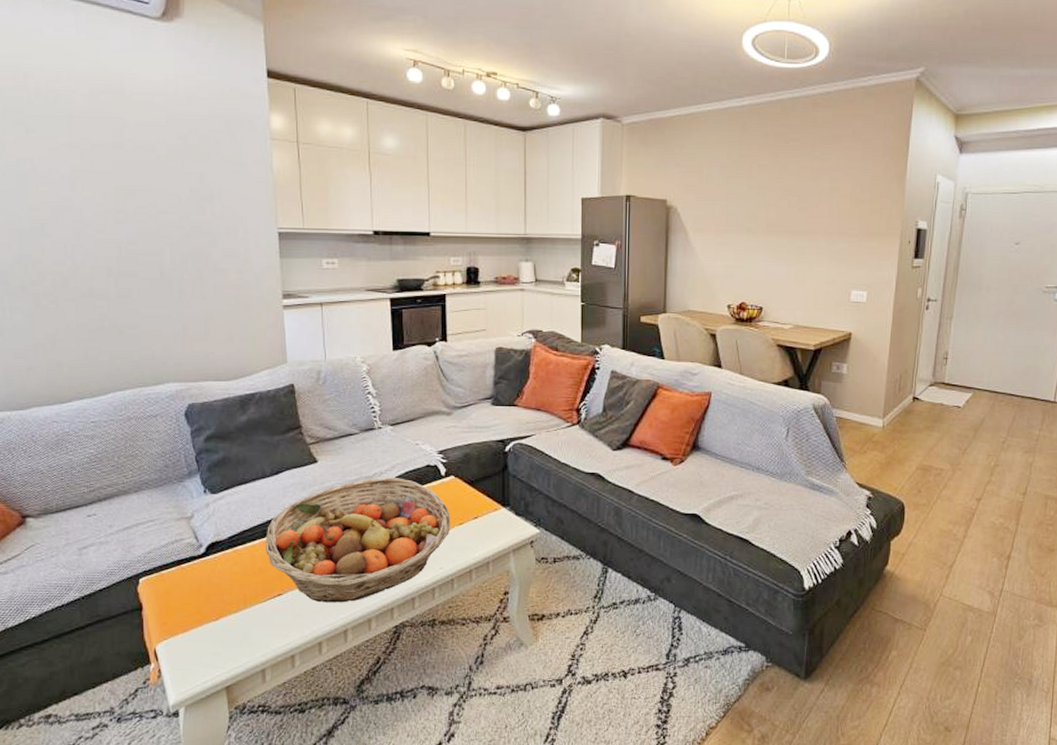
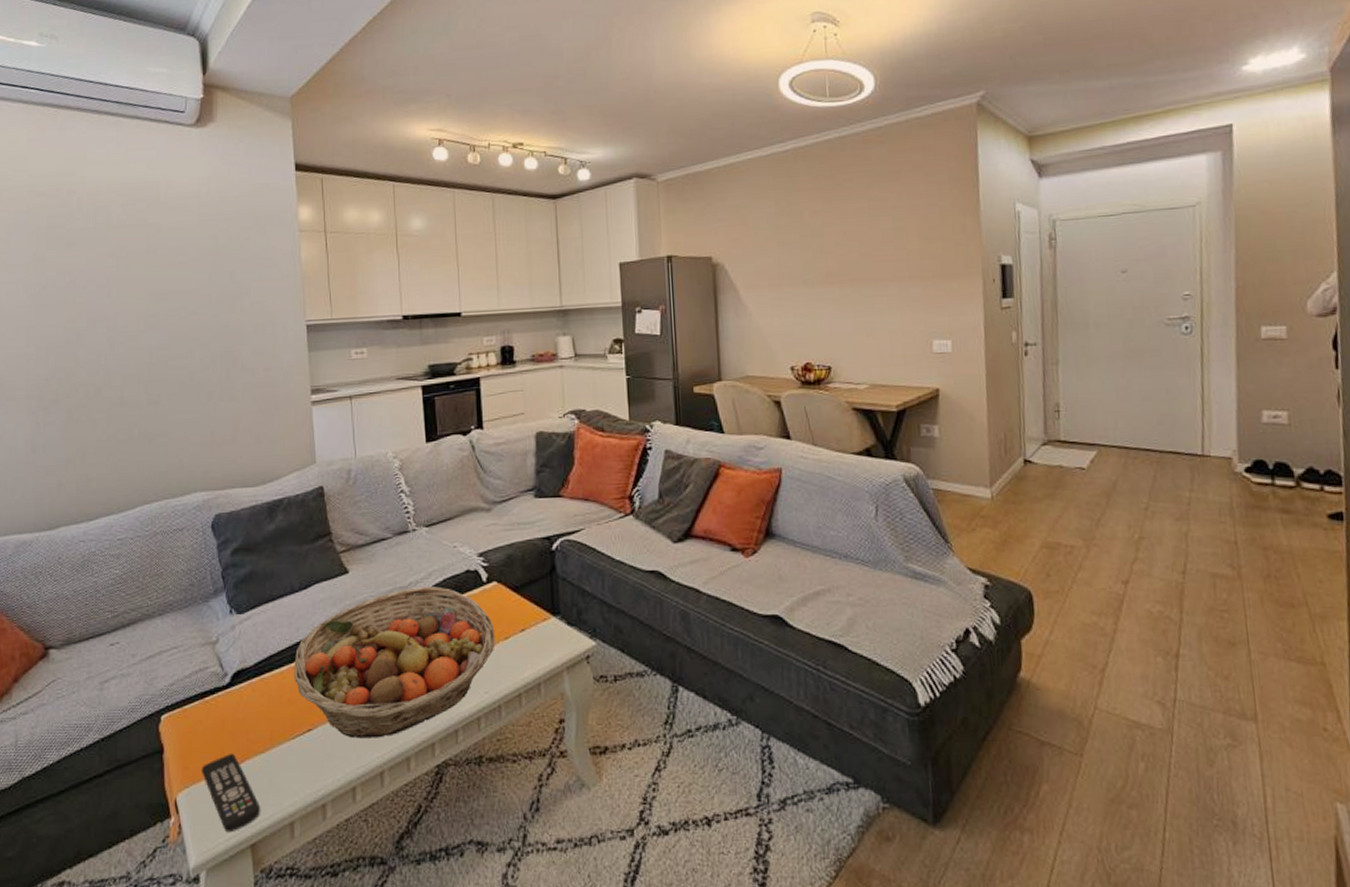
remote control: none [179,612,235,677] -> present [202,753,261,833]

